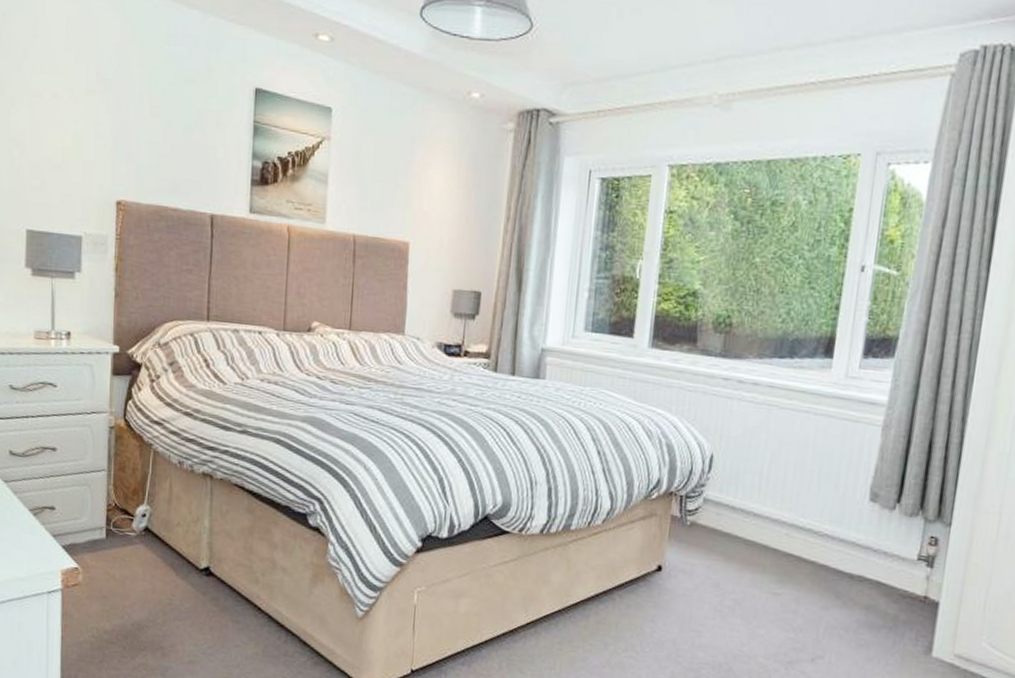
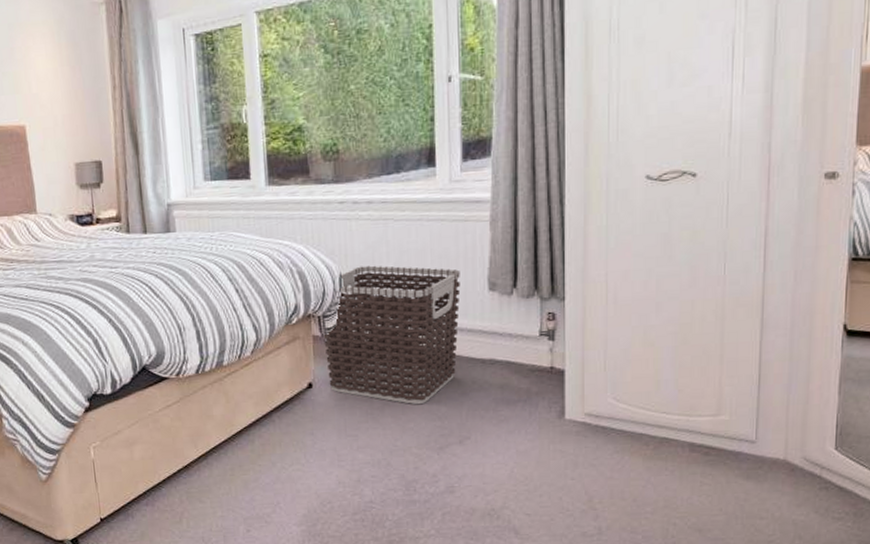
clothes hamper: none [680,450,841,611] -> present [323,265,461,405]

